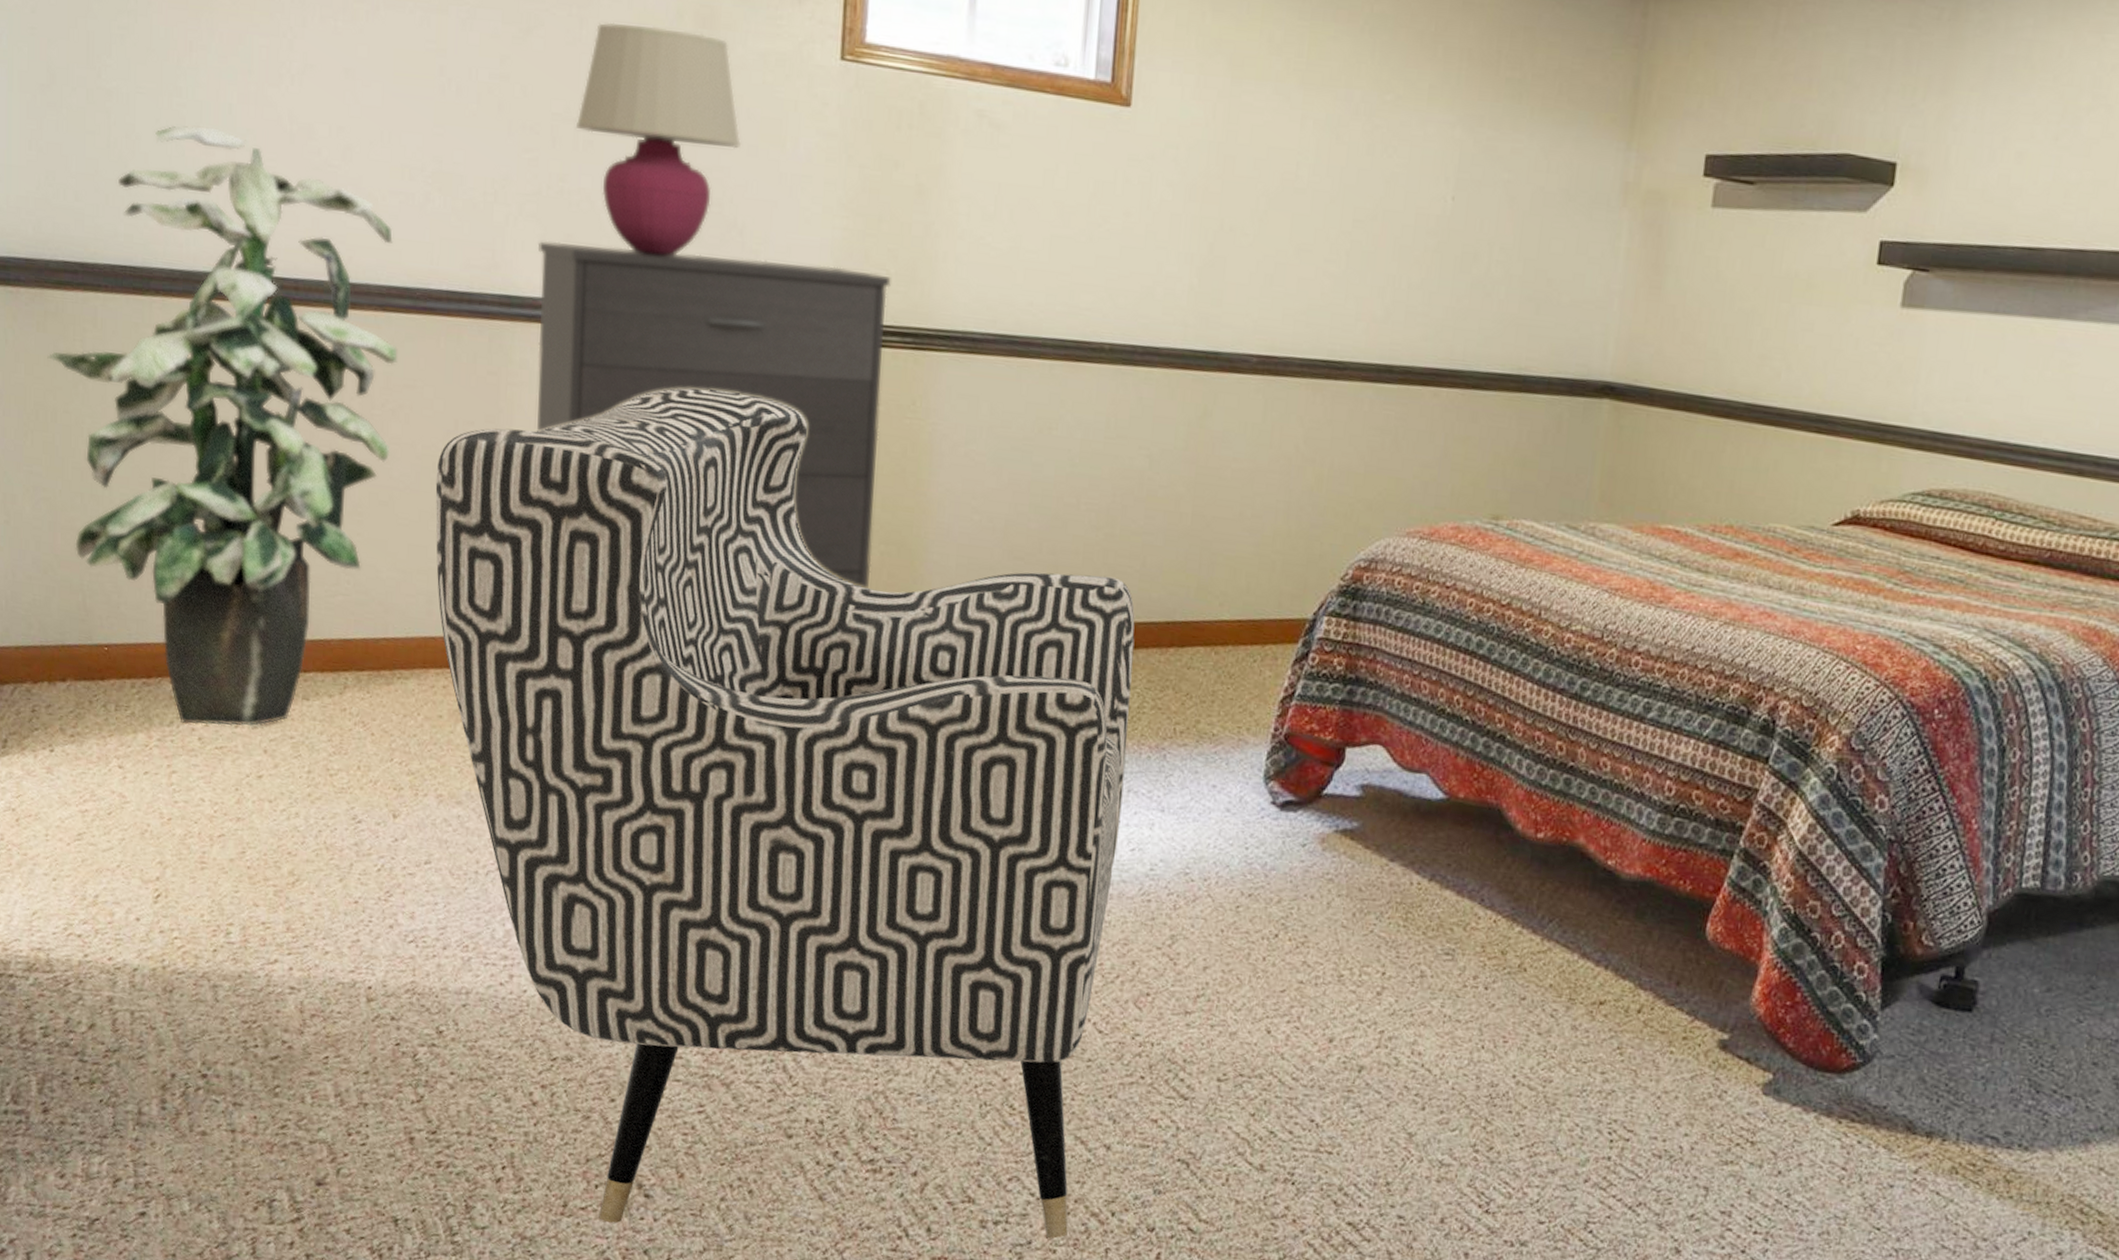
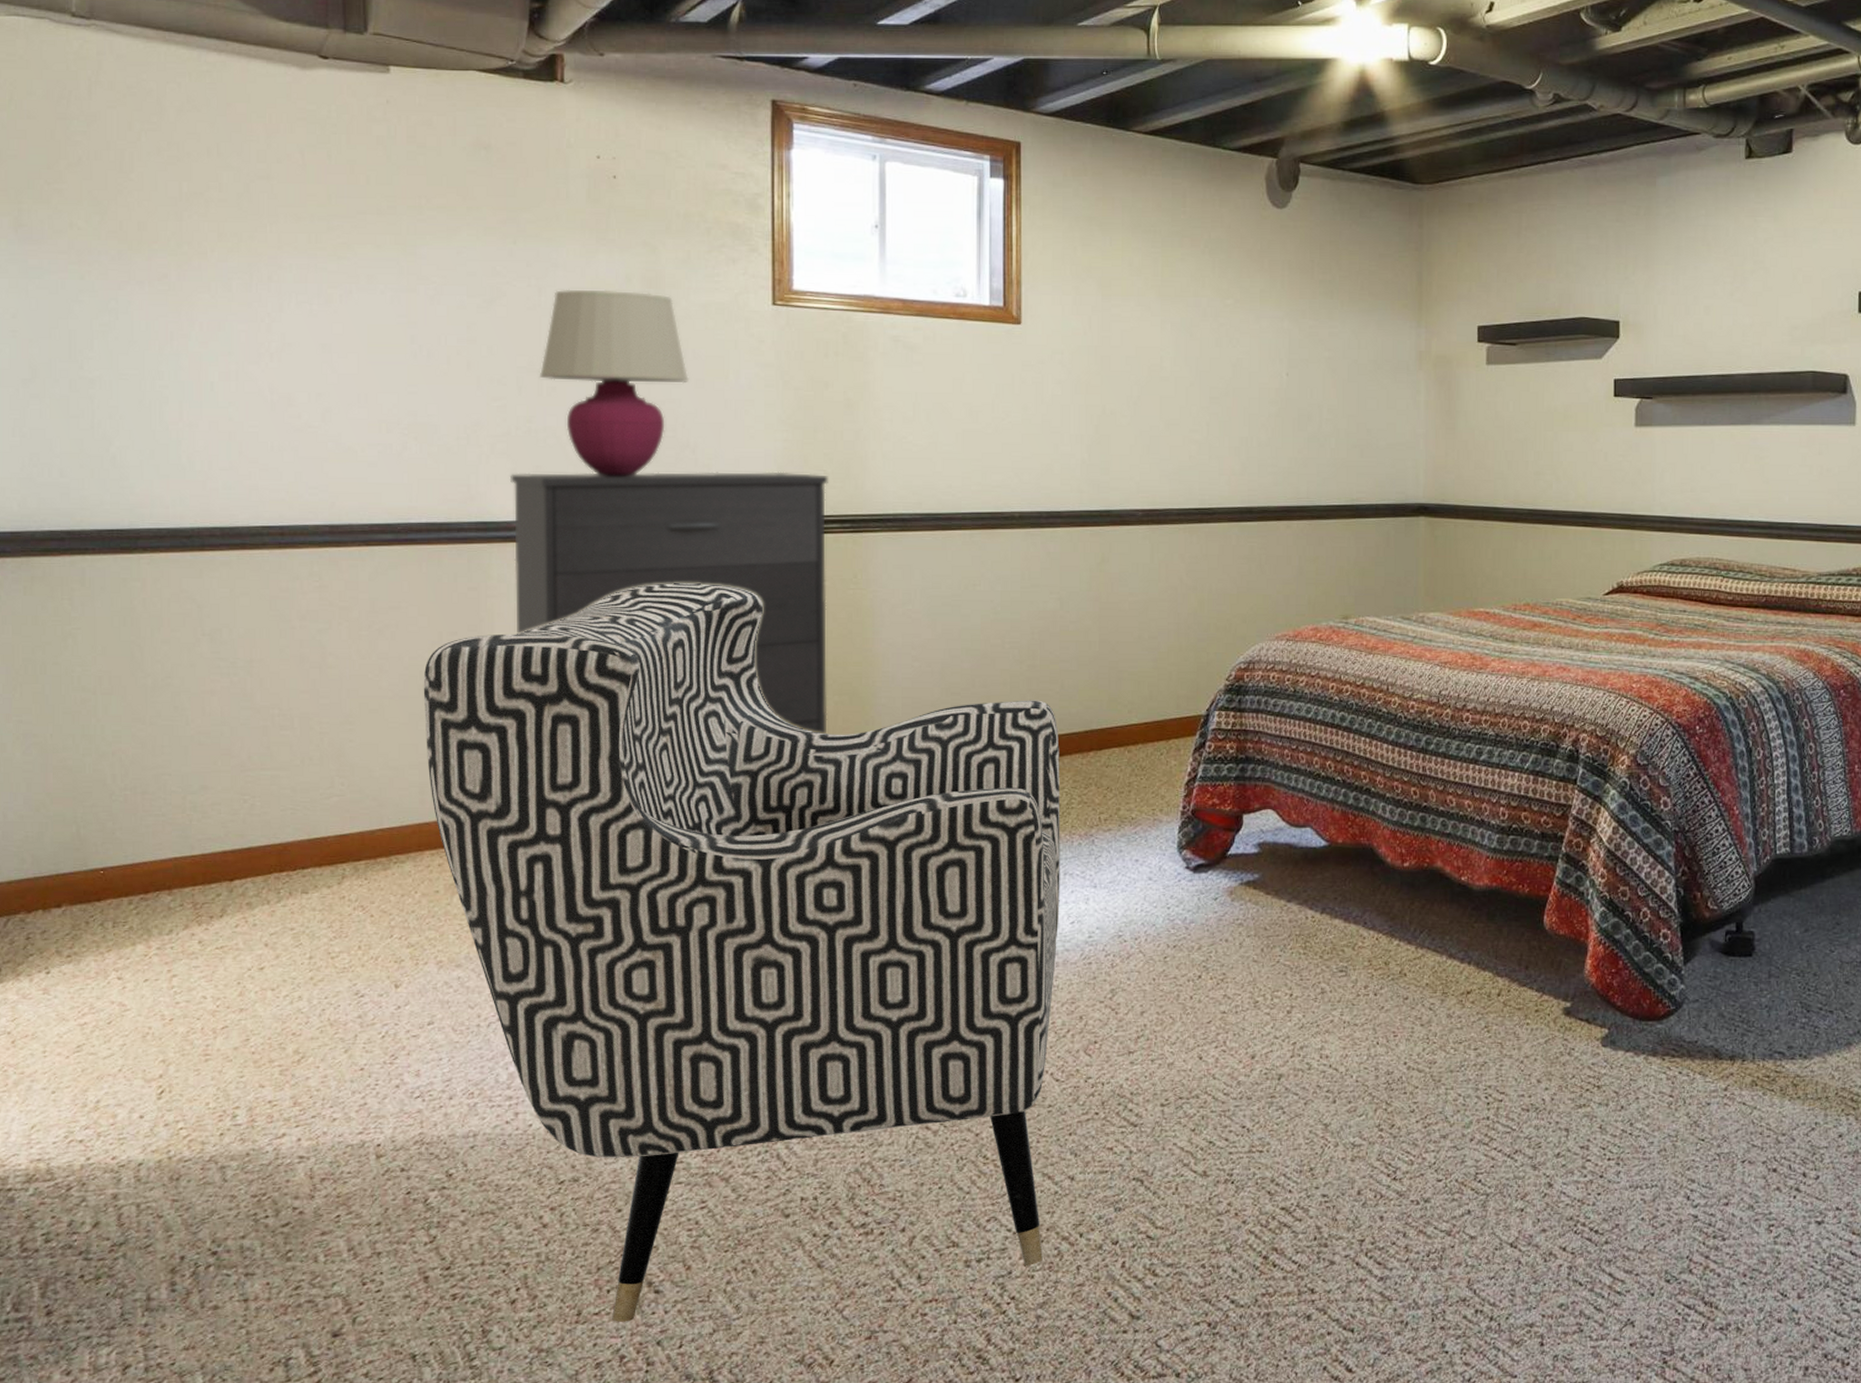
indoor plant: present [47,125,398,727] -> none [35,403,382,931]

